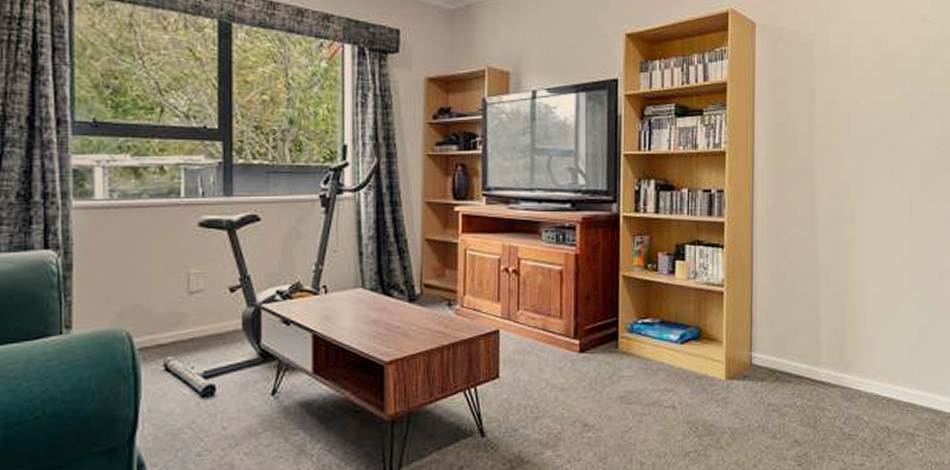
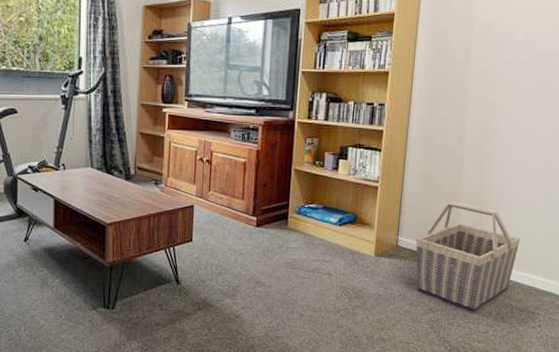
basket: none [773,304,890,442] -> present [416,201,521,314]

